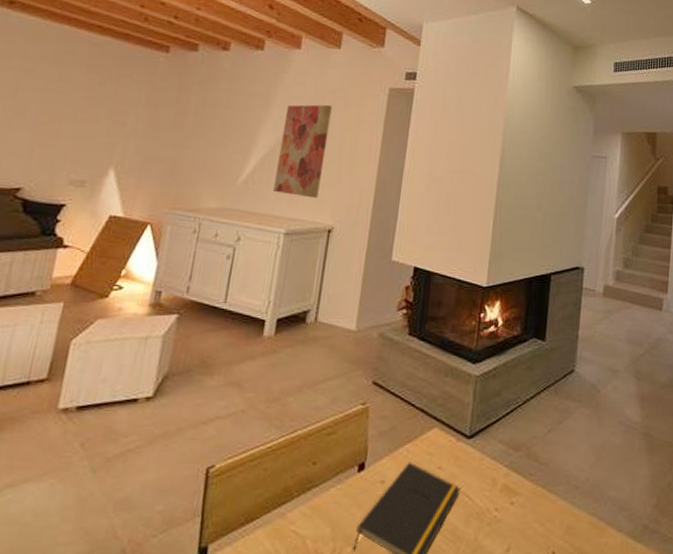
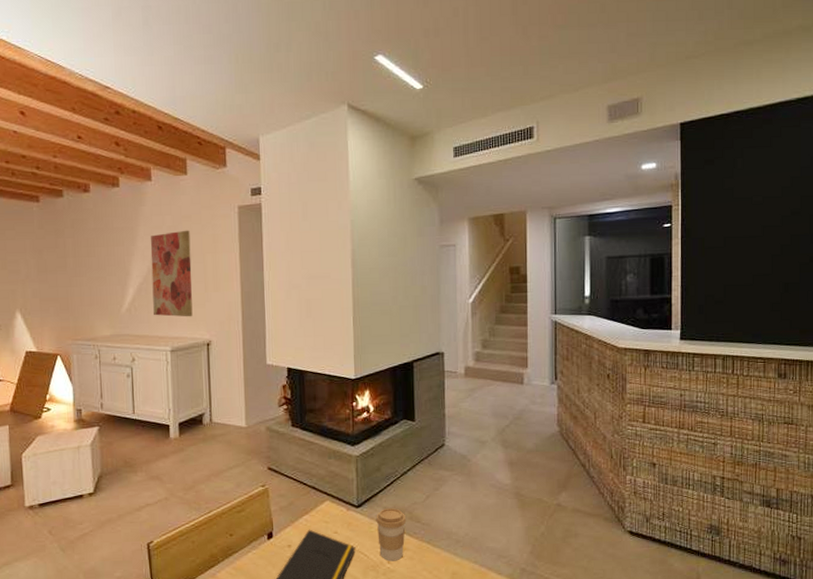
coffee cup: none [487,442,523,508] -> present [376,508,407,561]

